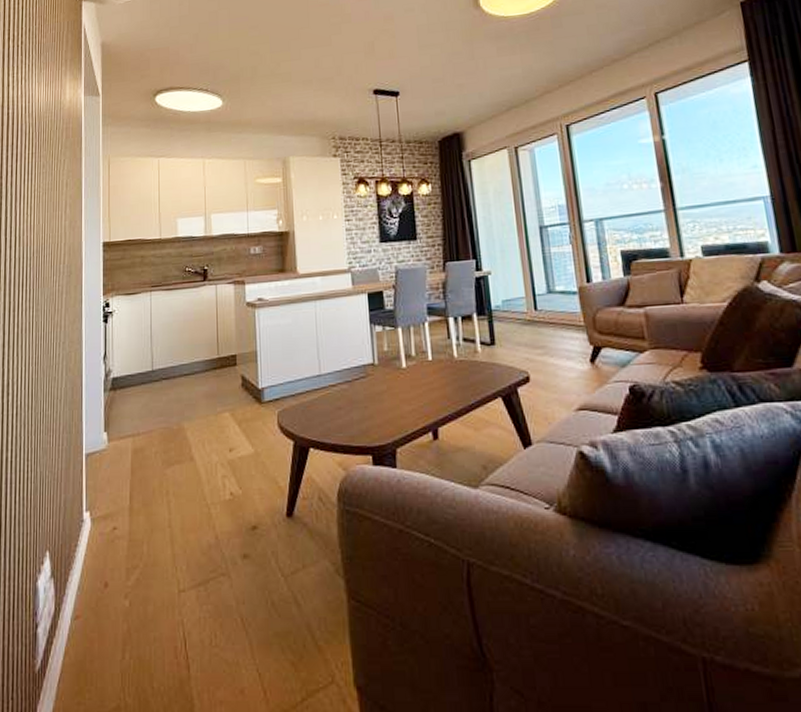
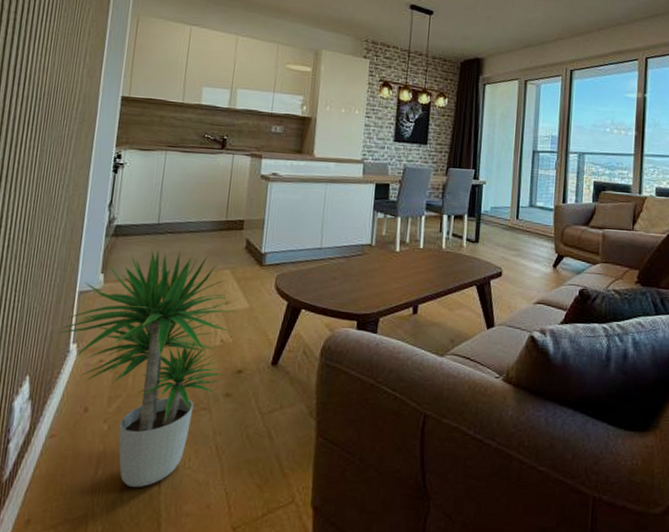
potted plant: none [69,398,242,671] -> present [57,249,237,487]

